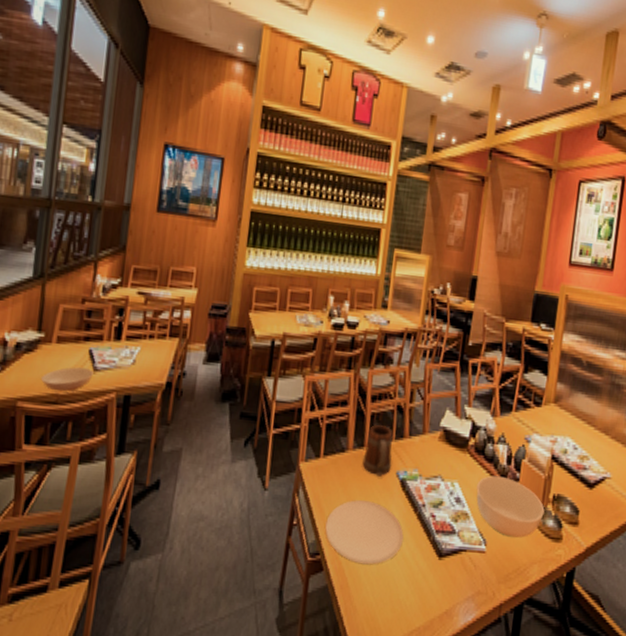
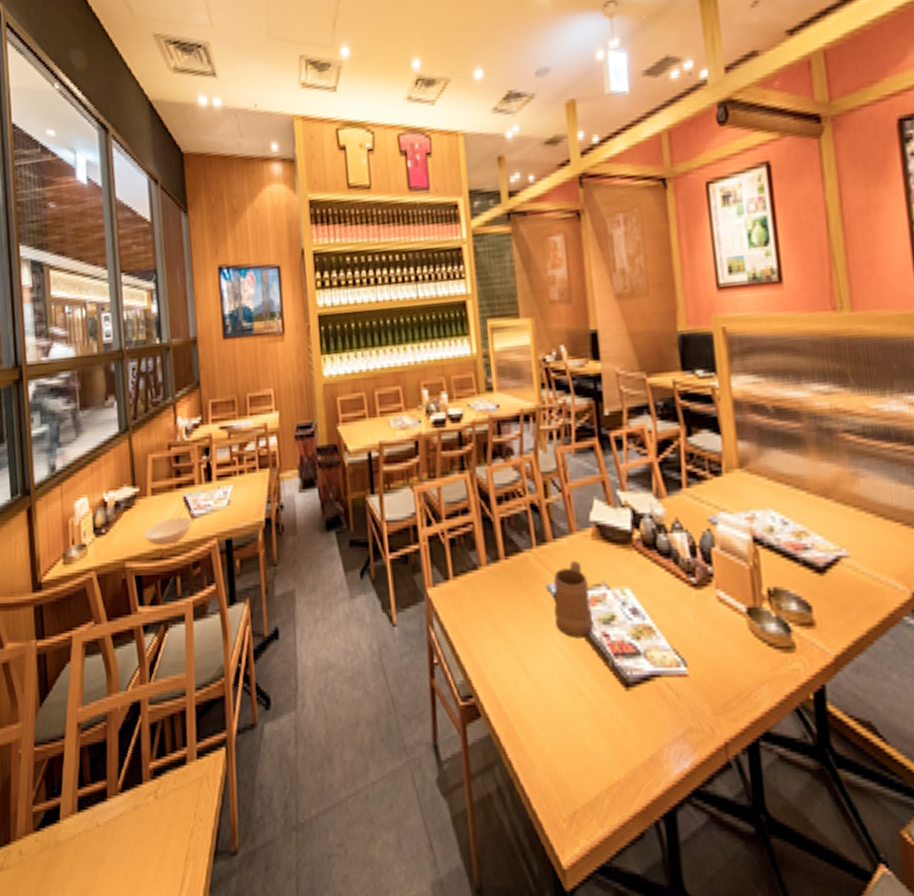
plate: present [325,500,404,565] -> none [472,625,574,705]
beer mug: present [362,424,393,477] -> none [500,530,539,594]
beer mug: none [397,455,429,517] -> present [553,560,593,639]
bowl: present [476,475,545,538] -> none [656,573,760,652]

